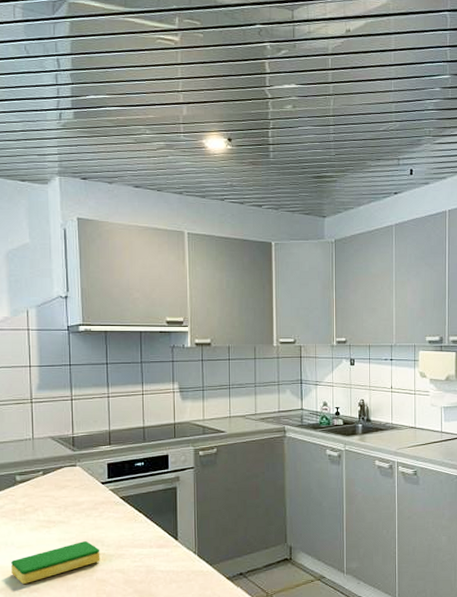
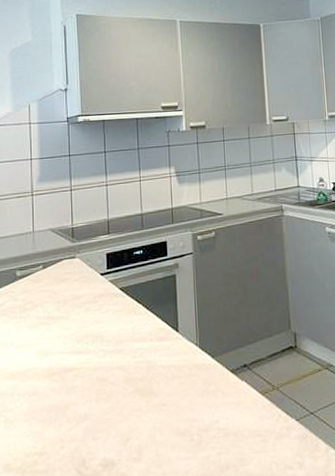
dish sponge: present [11,541,100,584] -> none [10,337,100,387]

